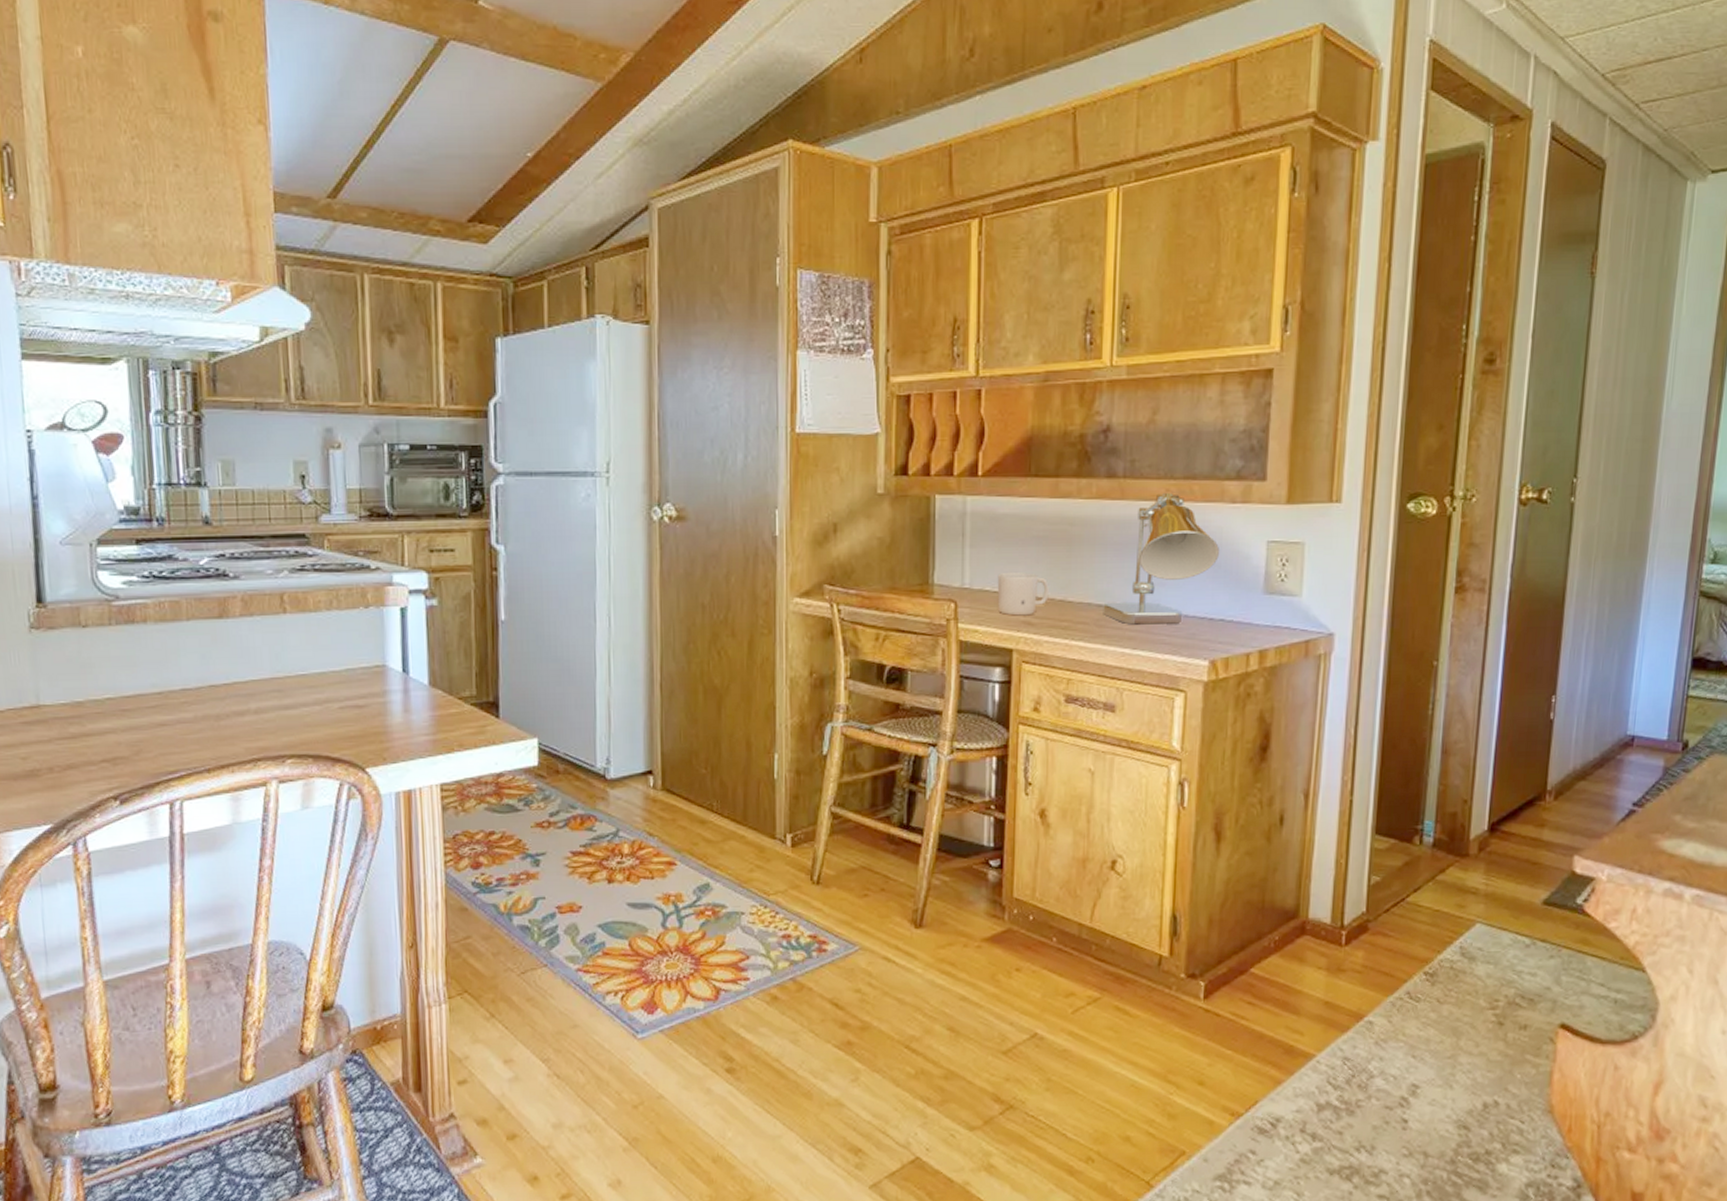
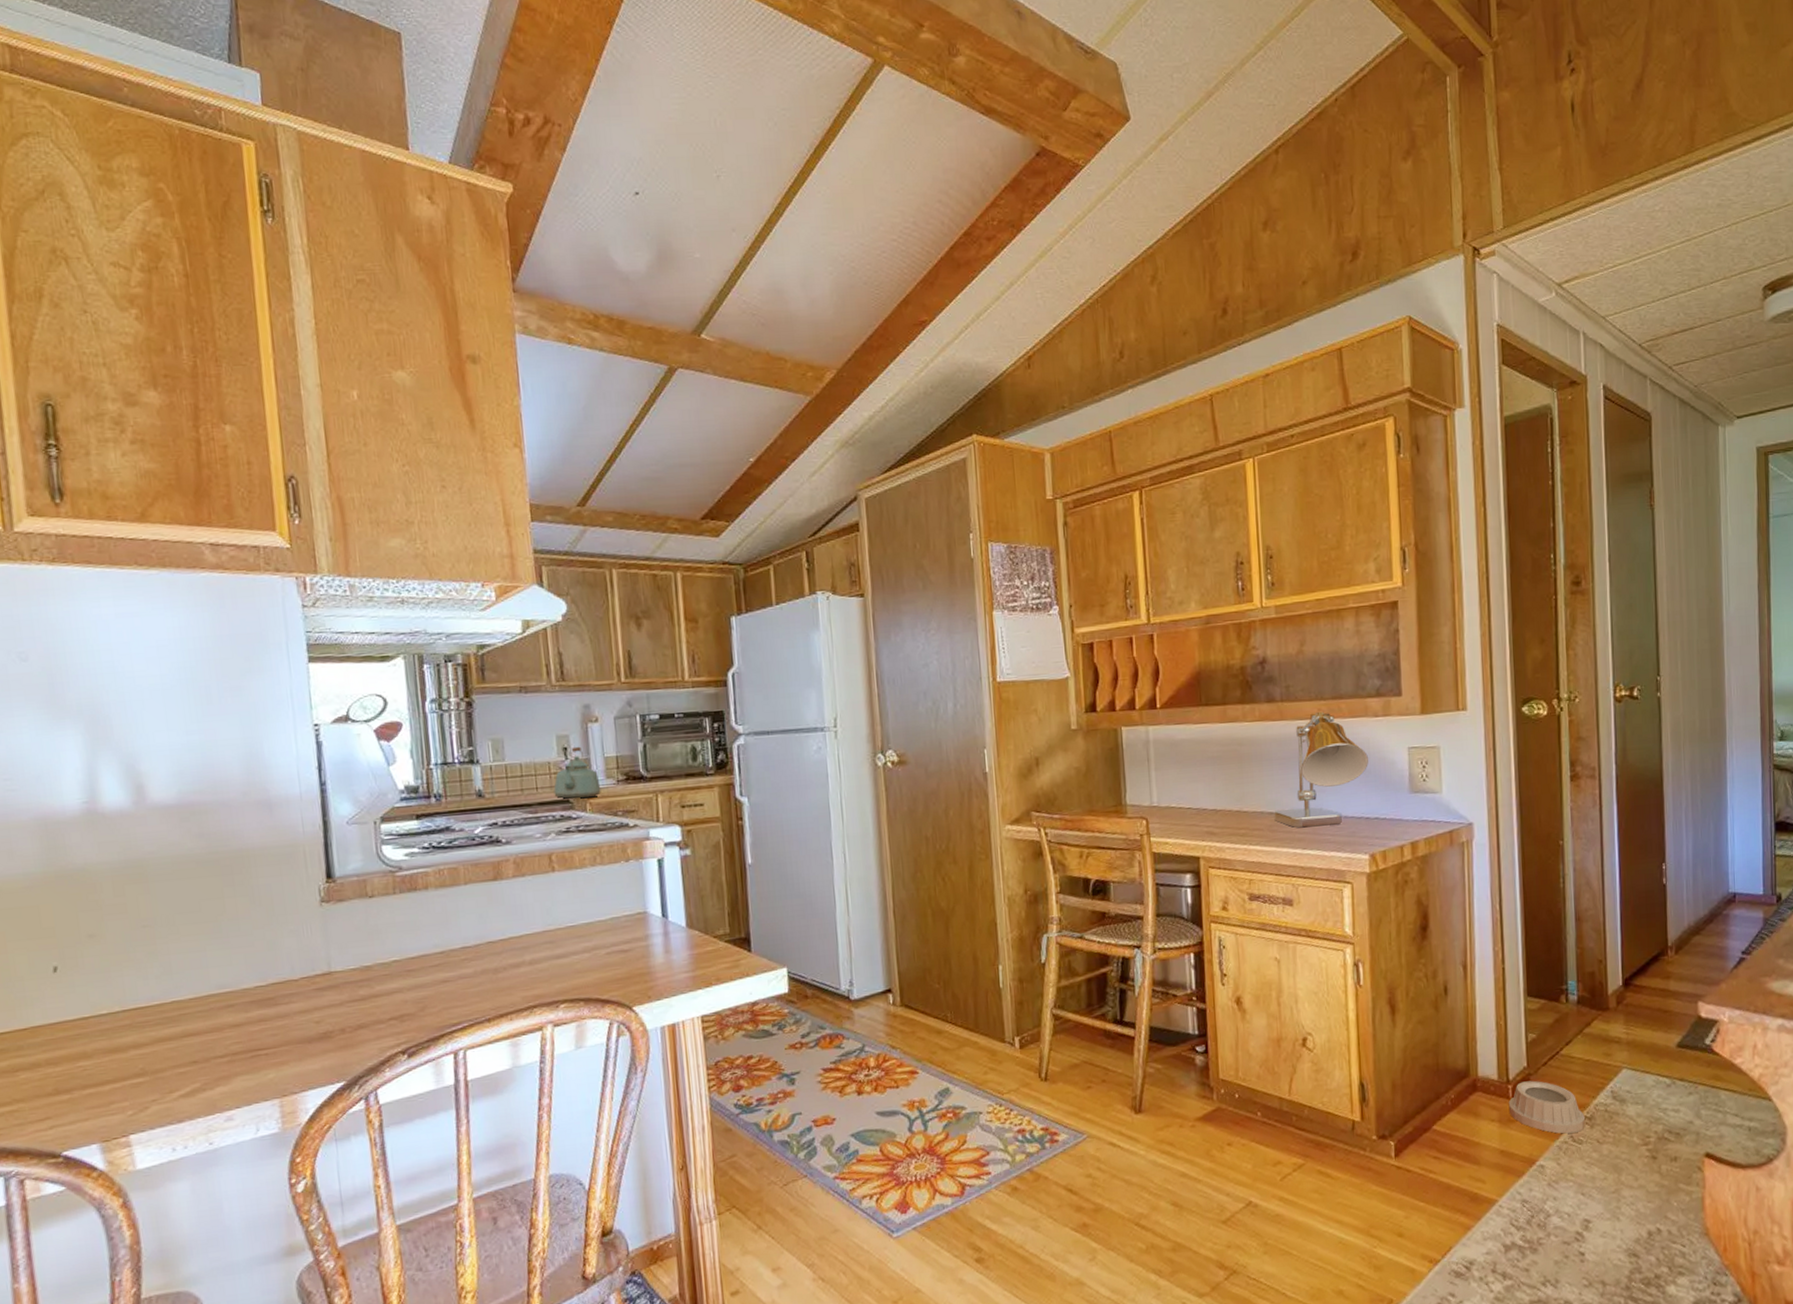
kettle: none [288,475,341,534] -> present [553,746,601,800]
mug: present [997,573,1049,616] -> none [1181,789,1227,828]
pet bowl: none [1339,928,1427,989] -> present [1508,1080,1586,1134]

